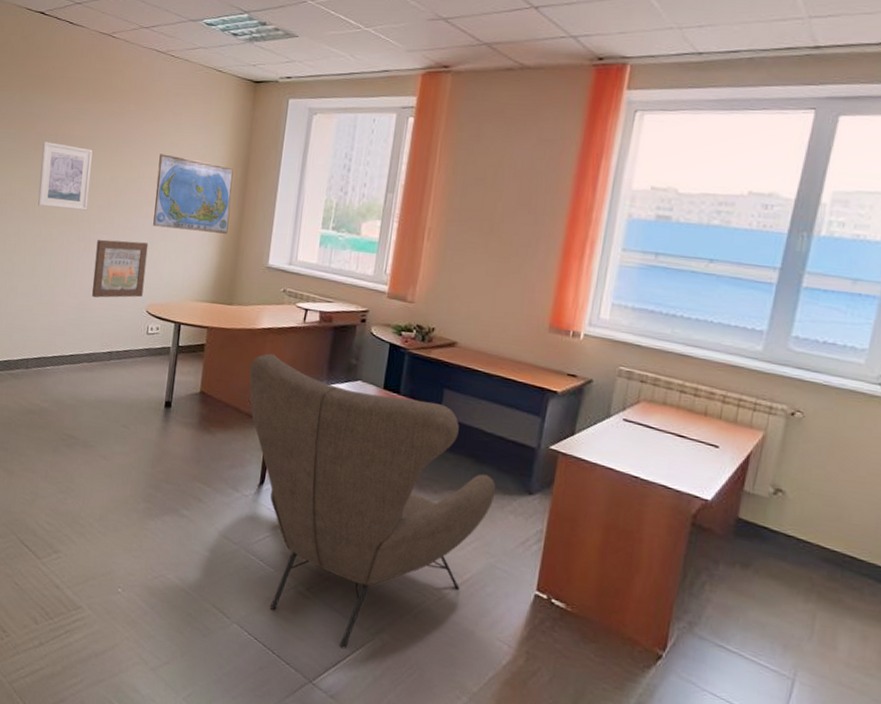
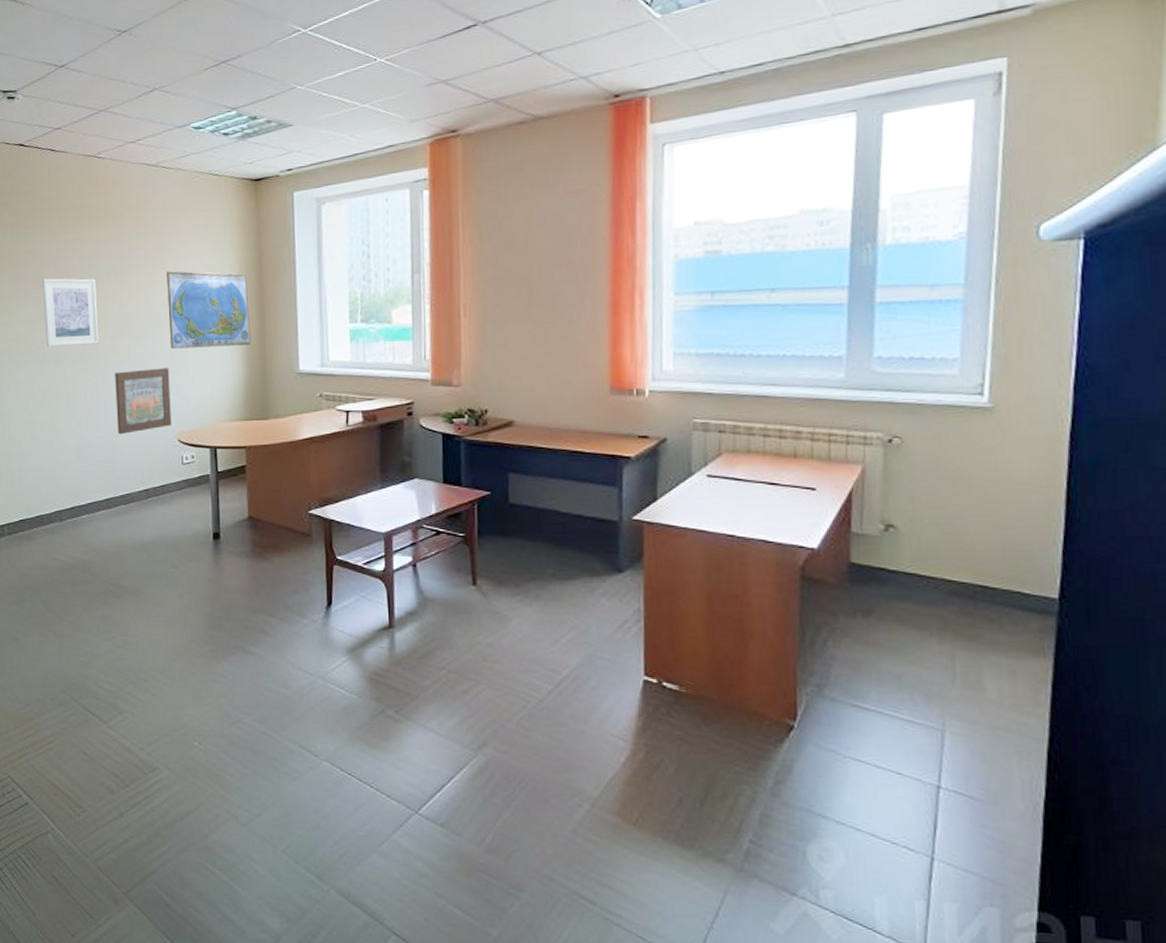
chair: present [249,353,496,649] -> none [297,464,582,771]

